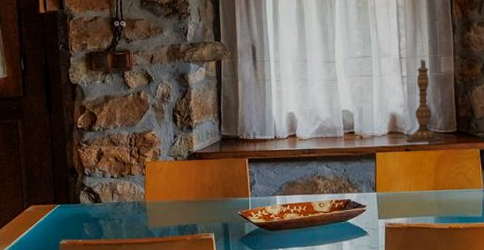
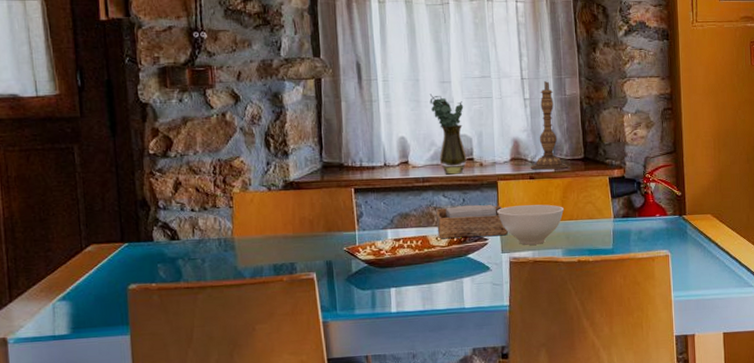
vase: none [315,73,348,147] -> present [429,94,467,175]
napkin holder: none [319,174,385,205] -> present [435,204,509,239]
bowl: none [375,175,437,212] -> present [497,204,565,245]

